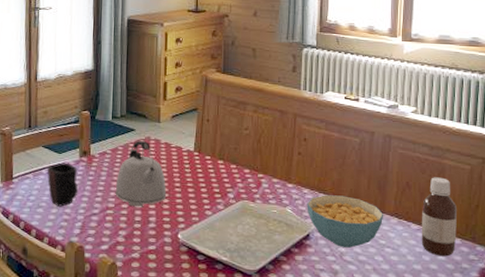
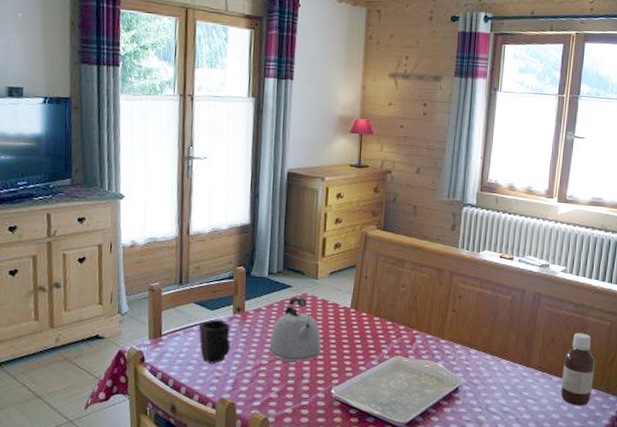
cereal bowl: present [307,195,384,248] -> none [457,350,529,400]

